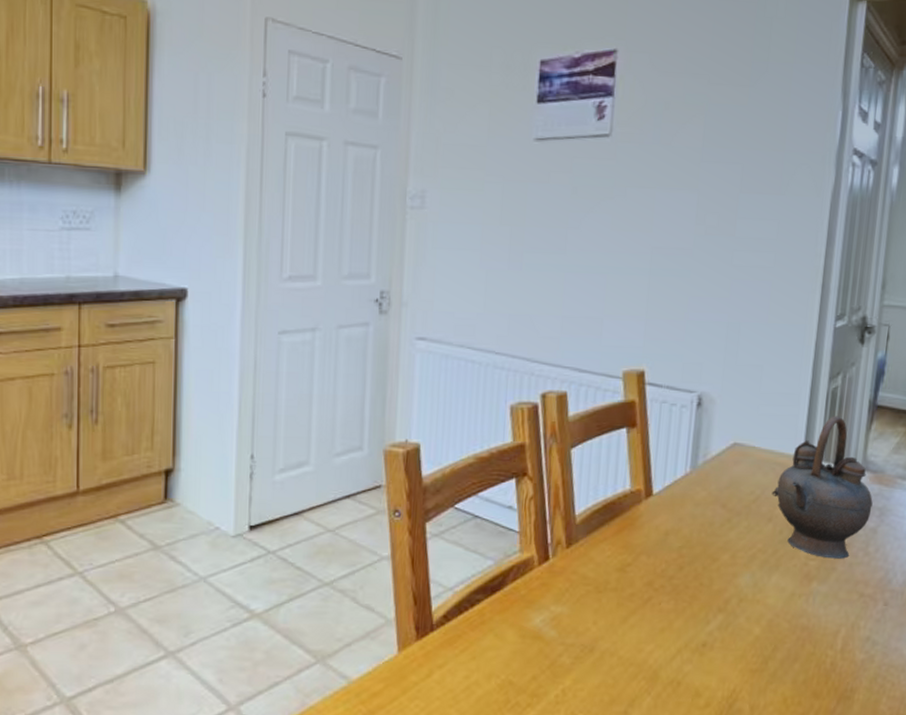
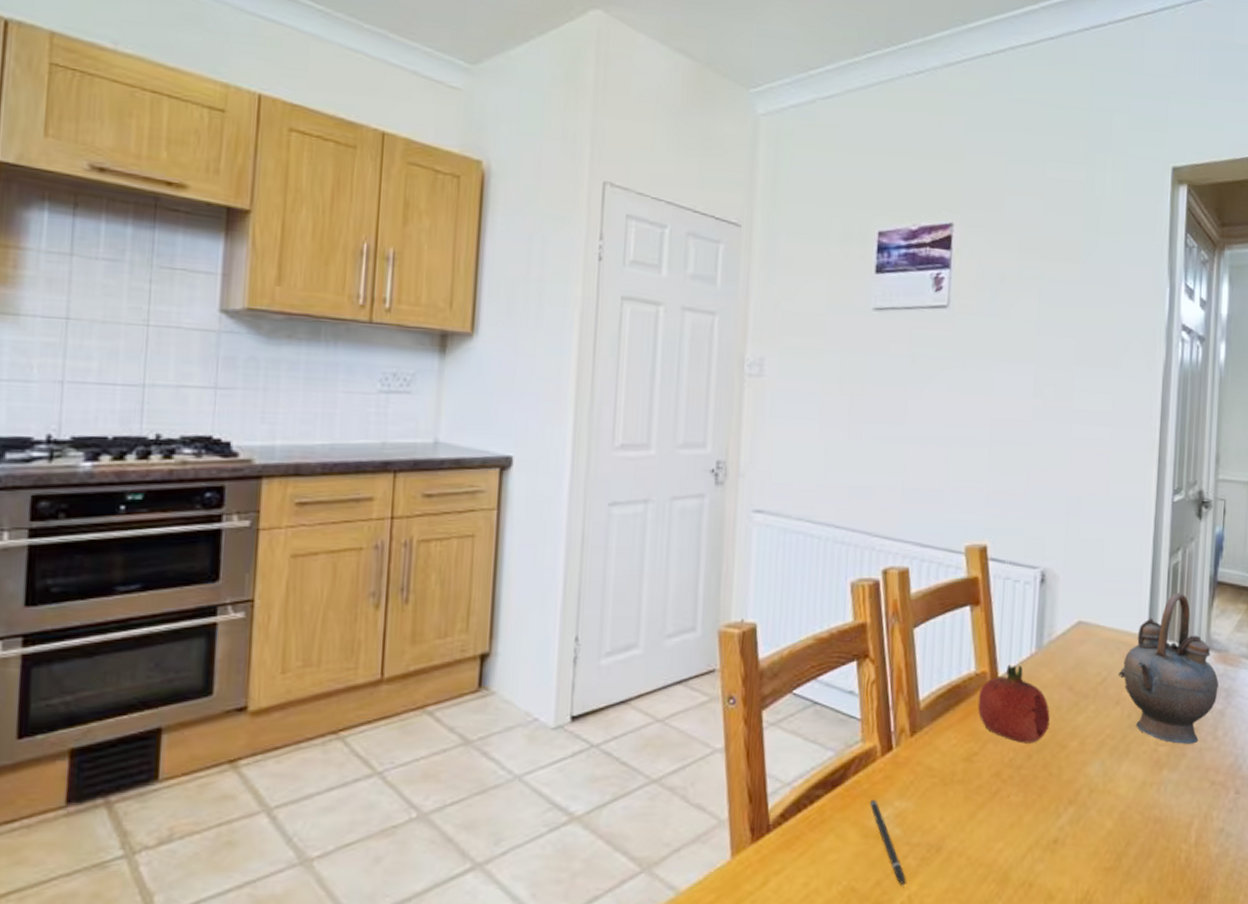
pen: none [526,604,560,681] -> present [869,800,905,886]
fruit: none [632,483,703,556] -> present [978,664,1050,743]

